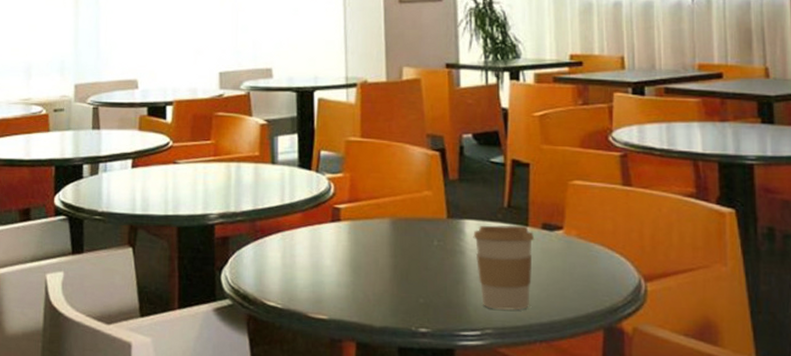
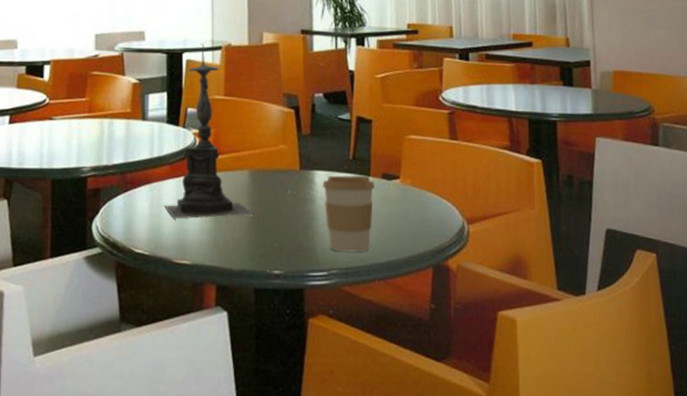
candle holder: none [298,81,397,271] -> present [164,44,255,219]

